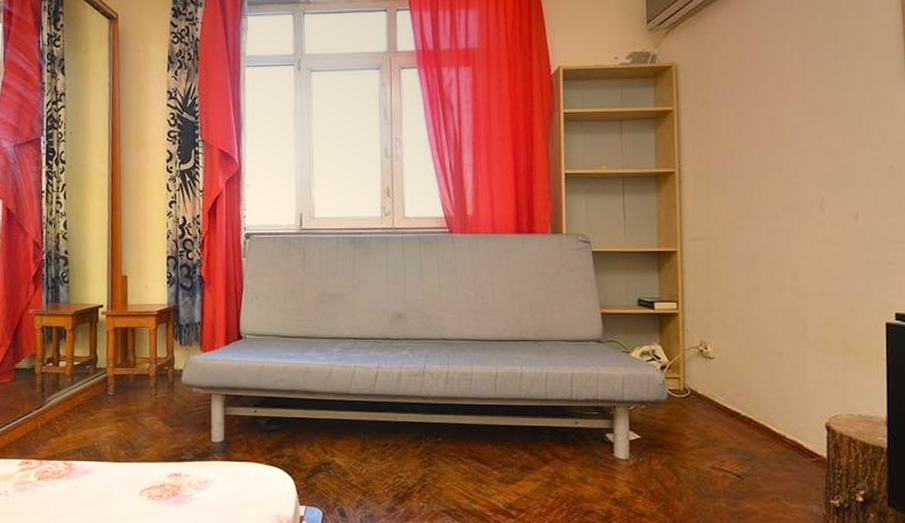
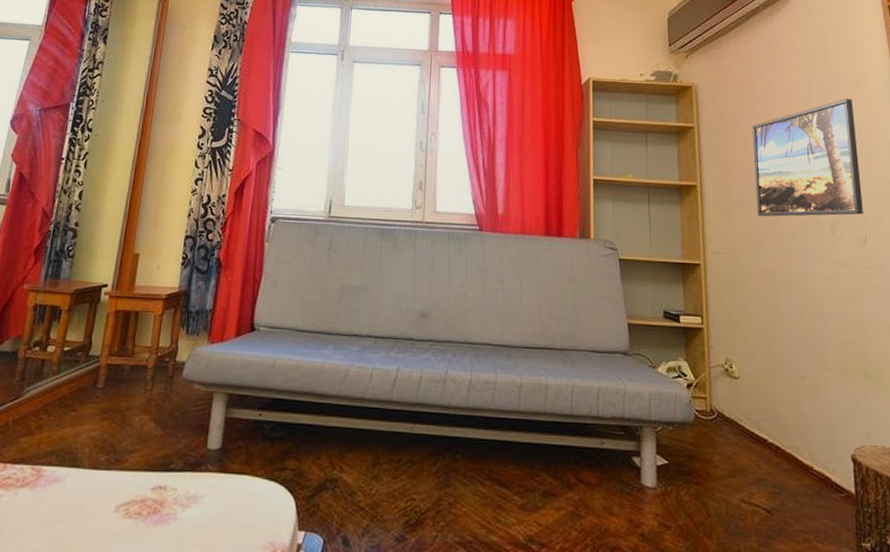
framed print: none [737,65,857,200] -> present [752,99,863,217]

